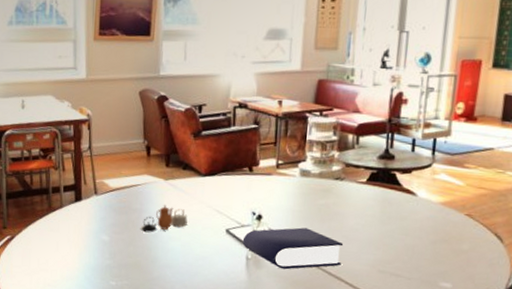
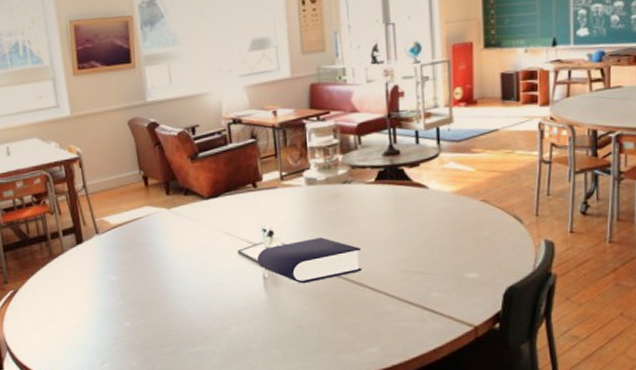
teapot: present [140,205,188,233] -> none [148,235,197,266]

